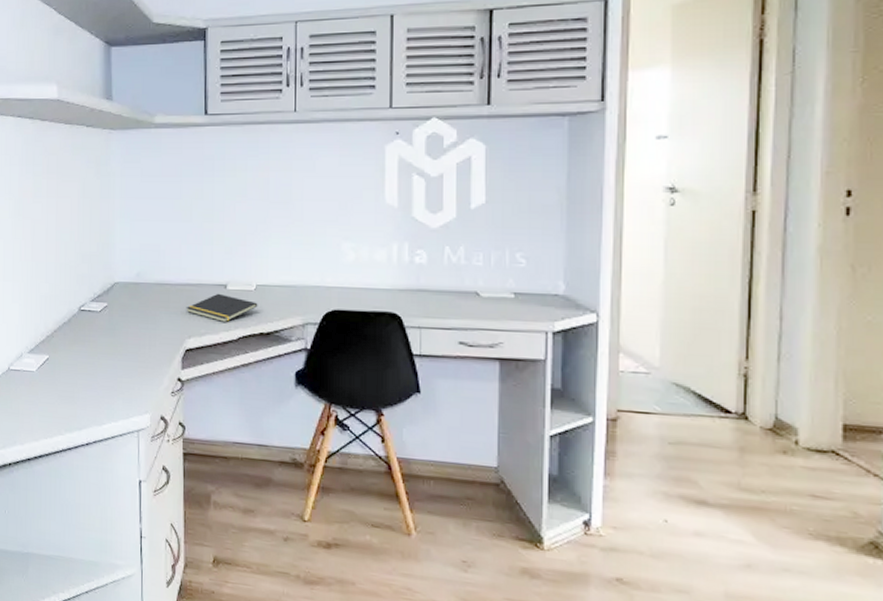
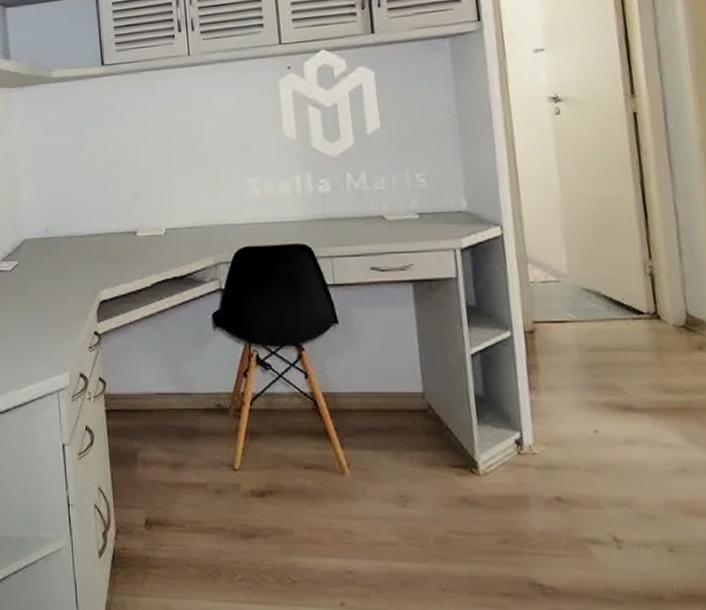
notepad: present [186,293,258,323] -> none [97,240,169,271]

